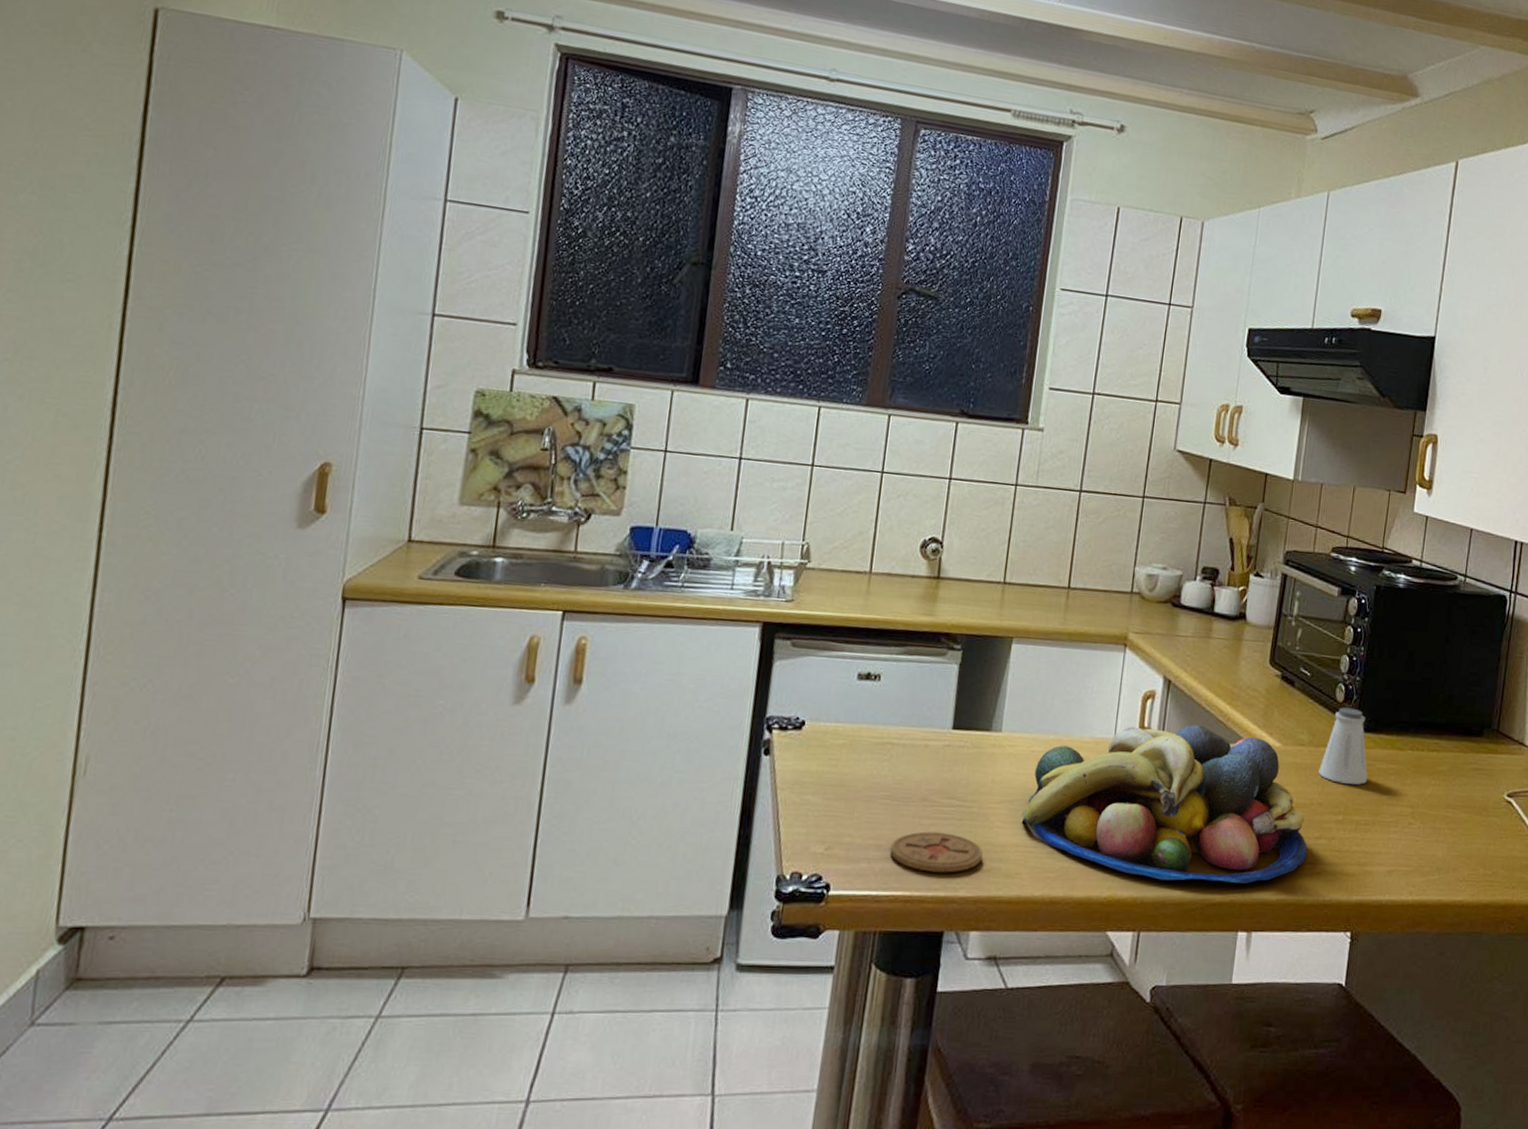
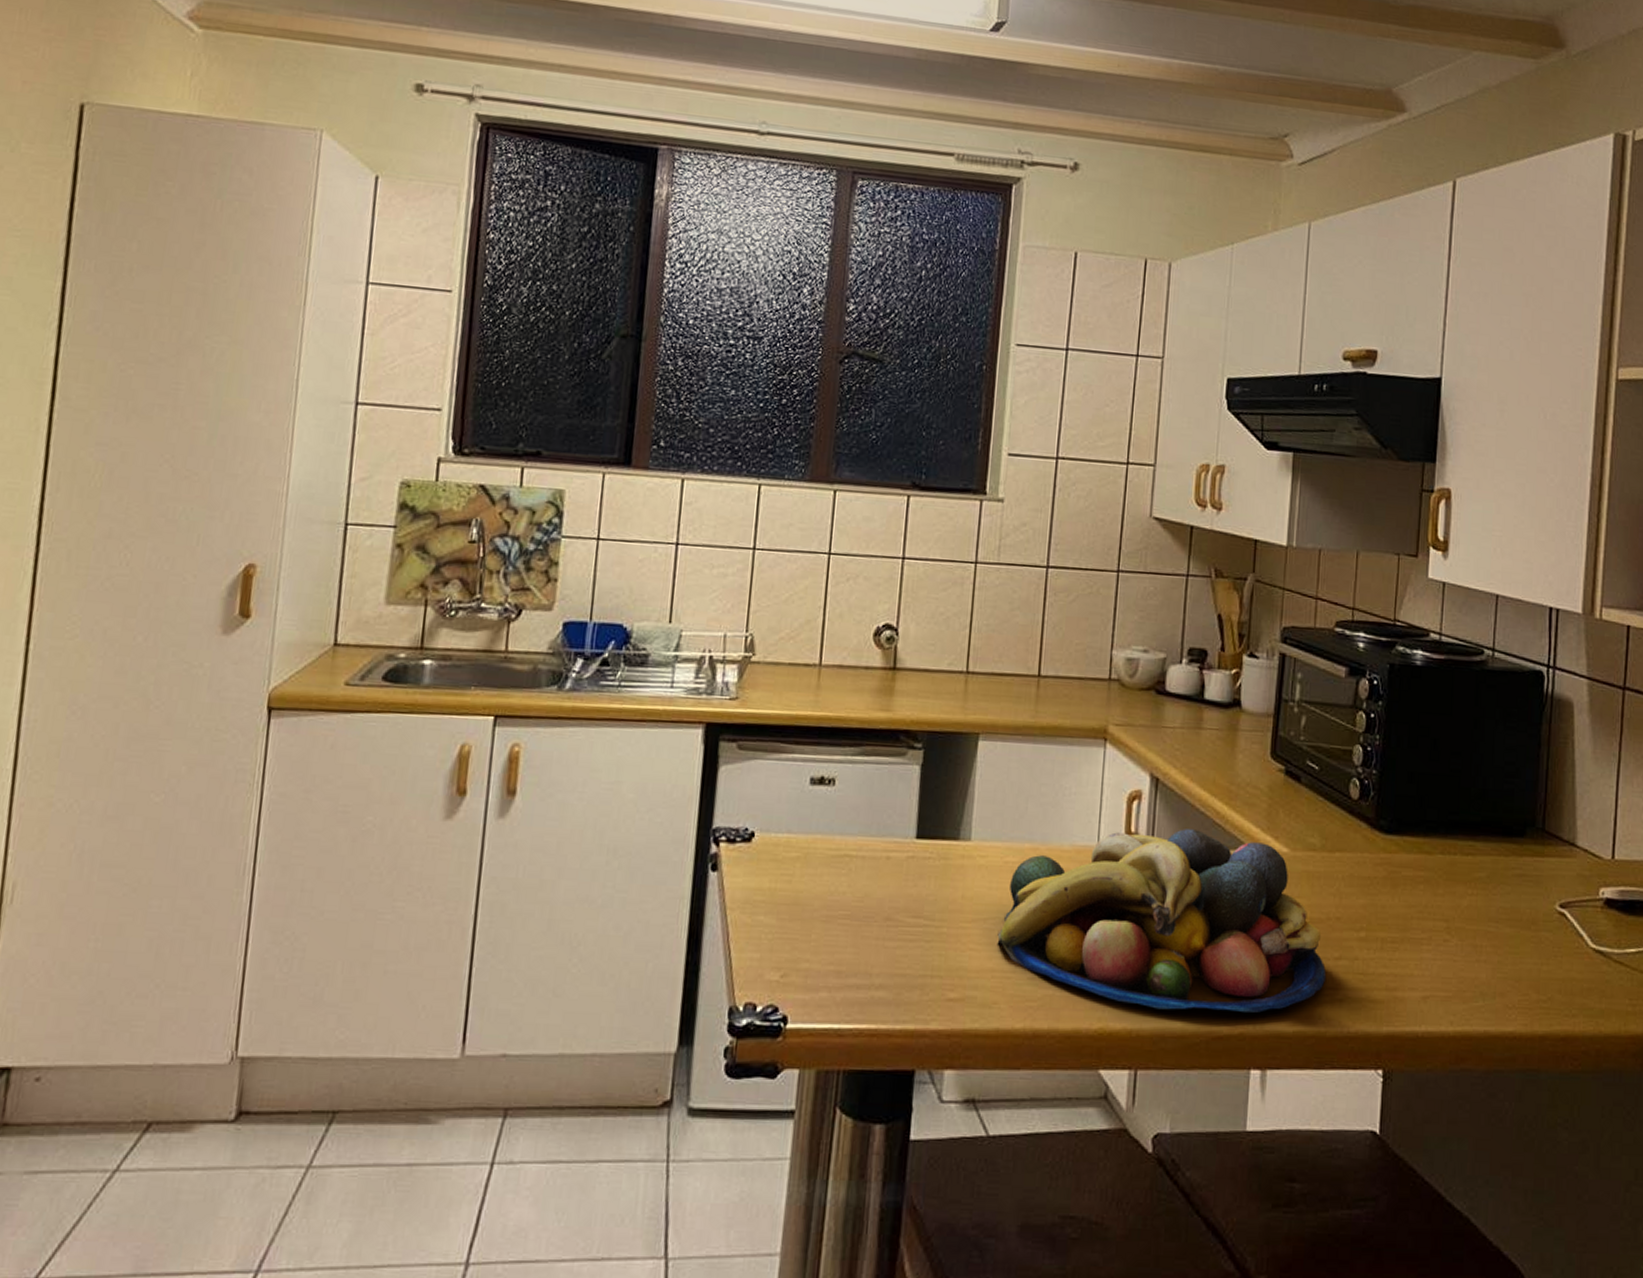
coaster: present [890,831,984,873] -> none [852,955,956,1003]
saltshaker: present [1318,707,1368,785] -> none [1334,805,1393,895]

